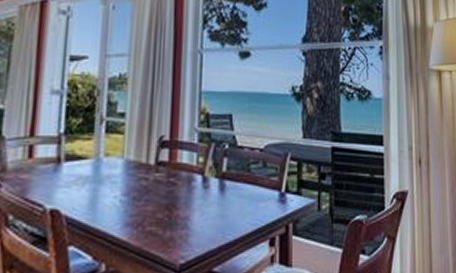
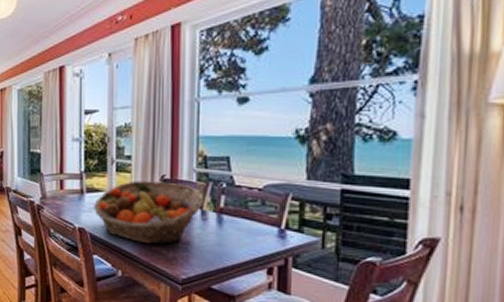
fruit basket: none [72,144,205,224] -> present [93,181,204,245]

